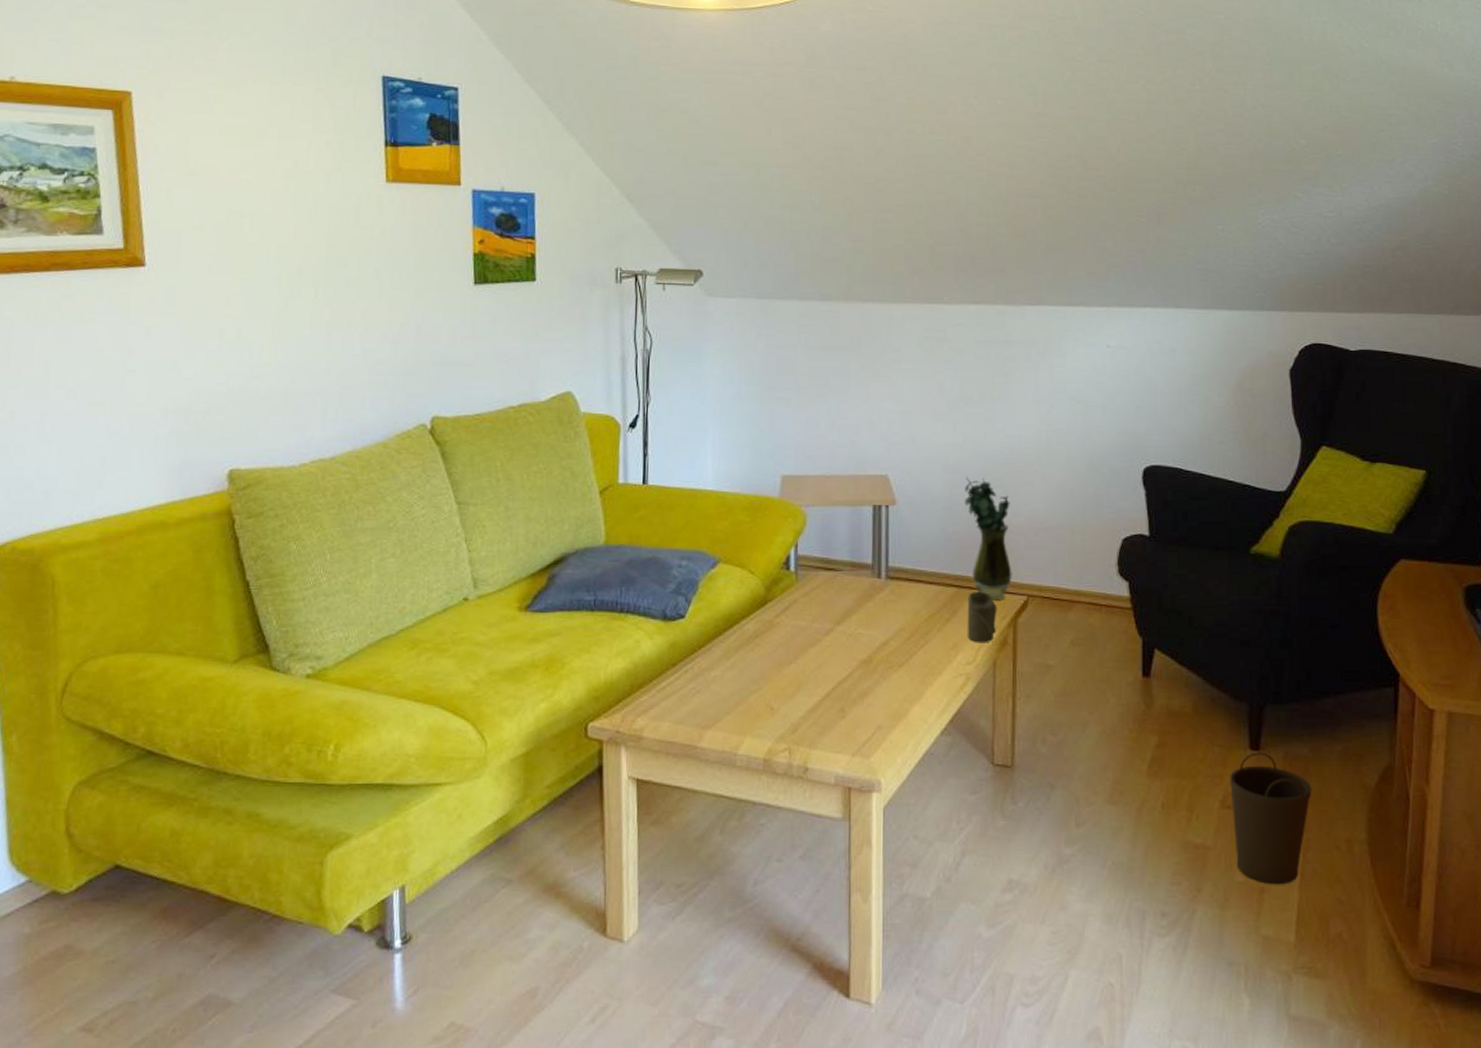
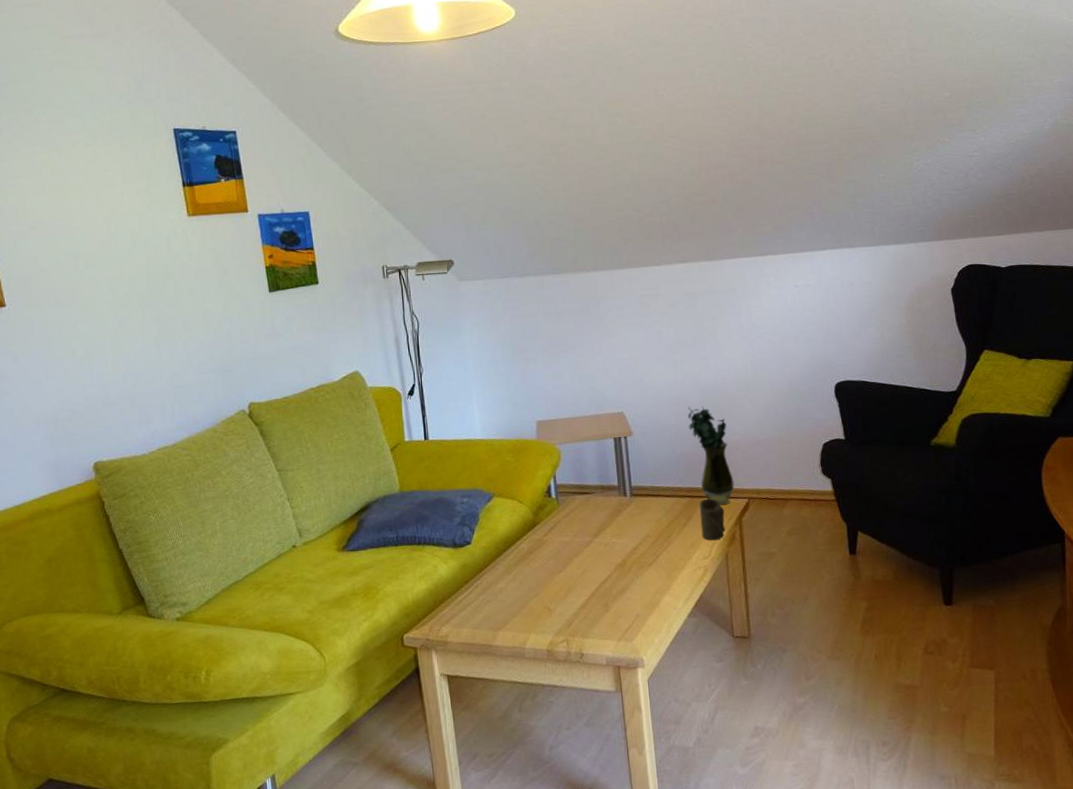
basket: present [1229,752,1312,885] -> none [929,606,999,712]

